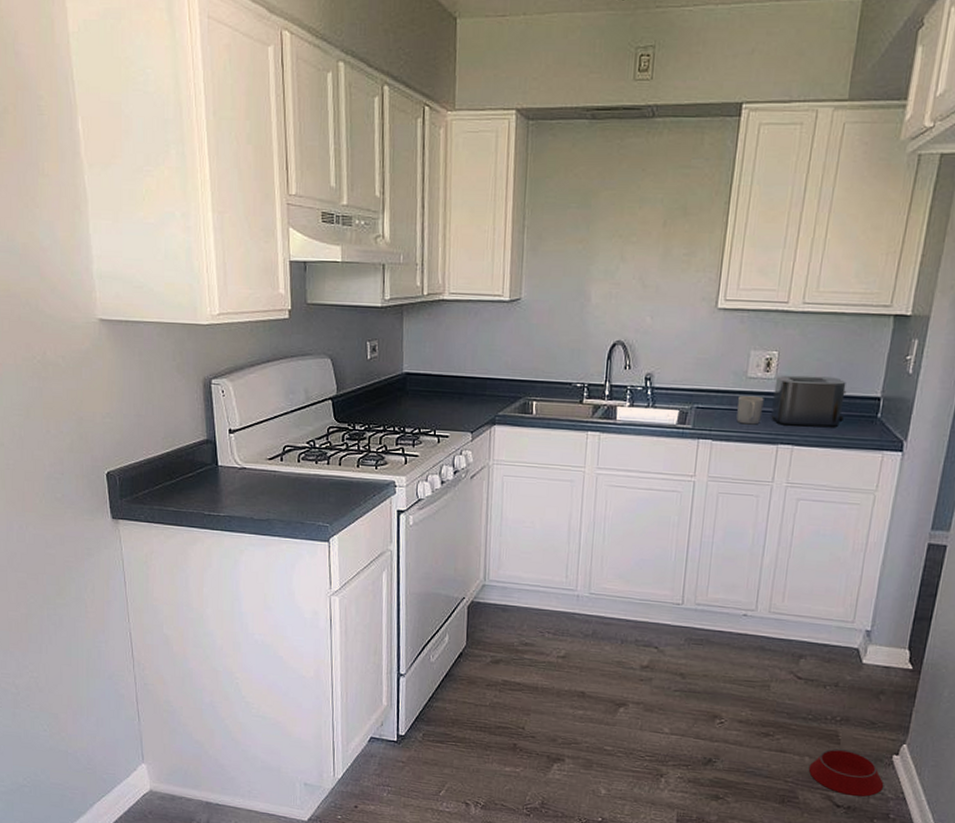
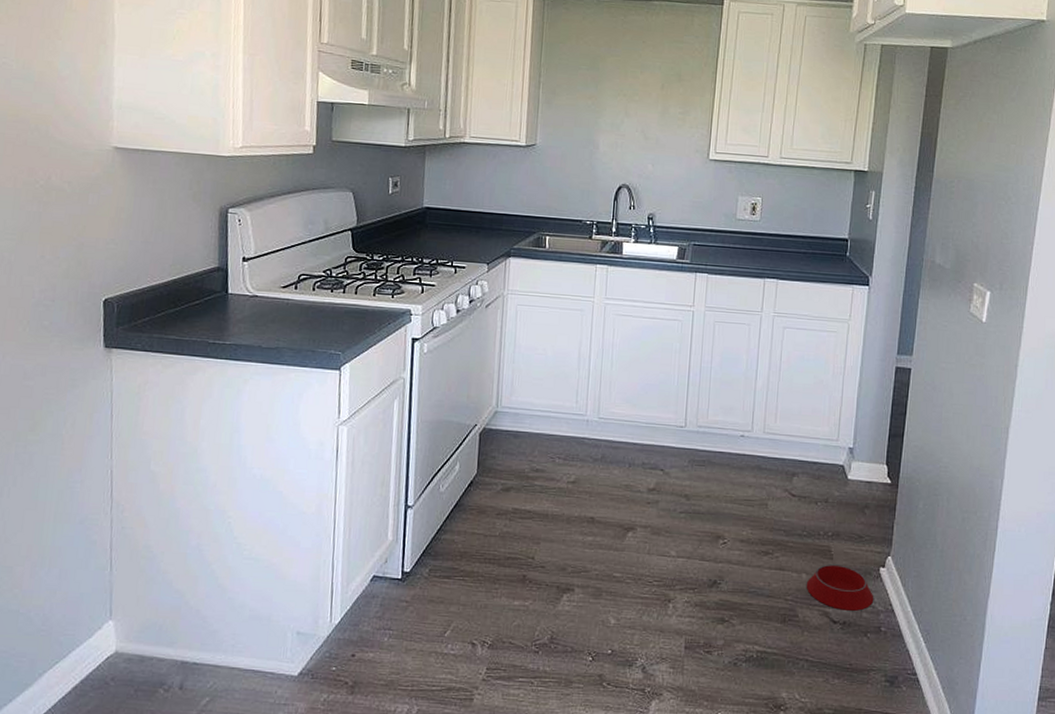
mug: present [736,395,764,425] -> none [728,234,751,261]
toaster: present [771,375,847,428] -> none [758,218,820,265]

